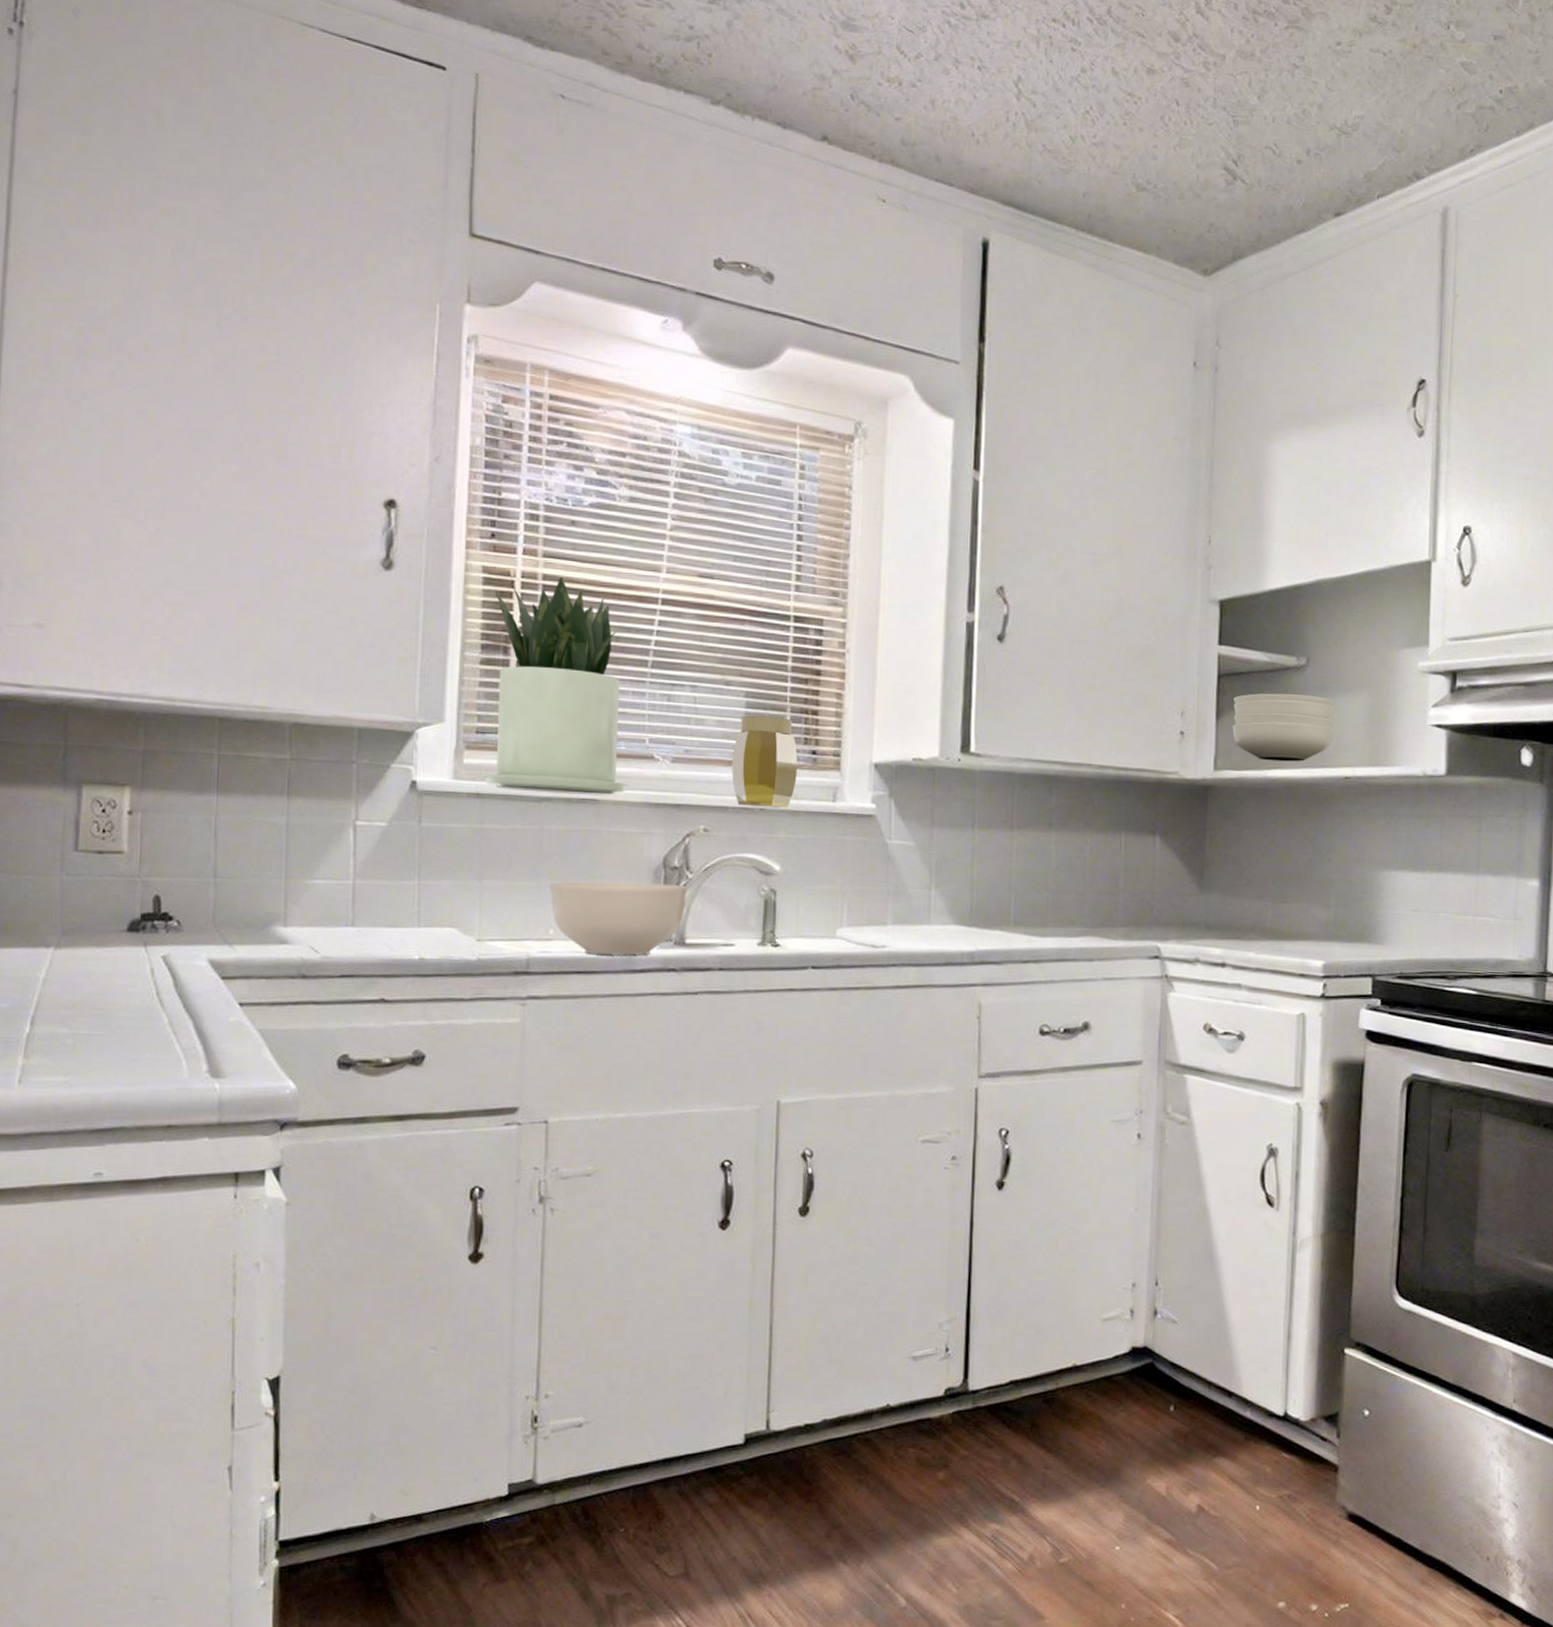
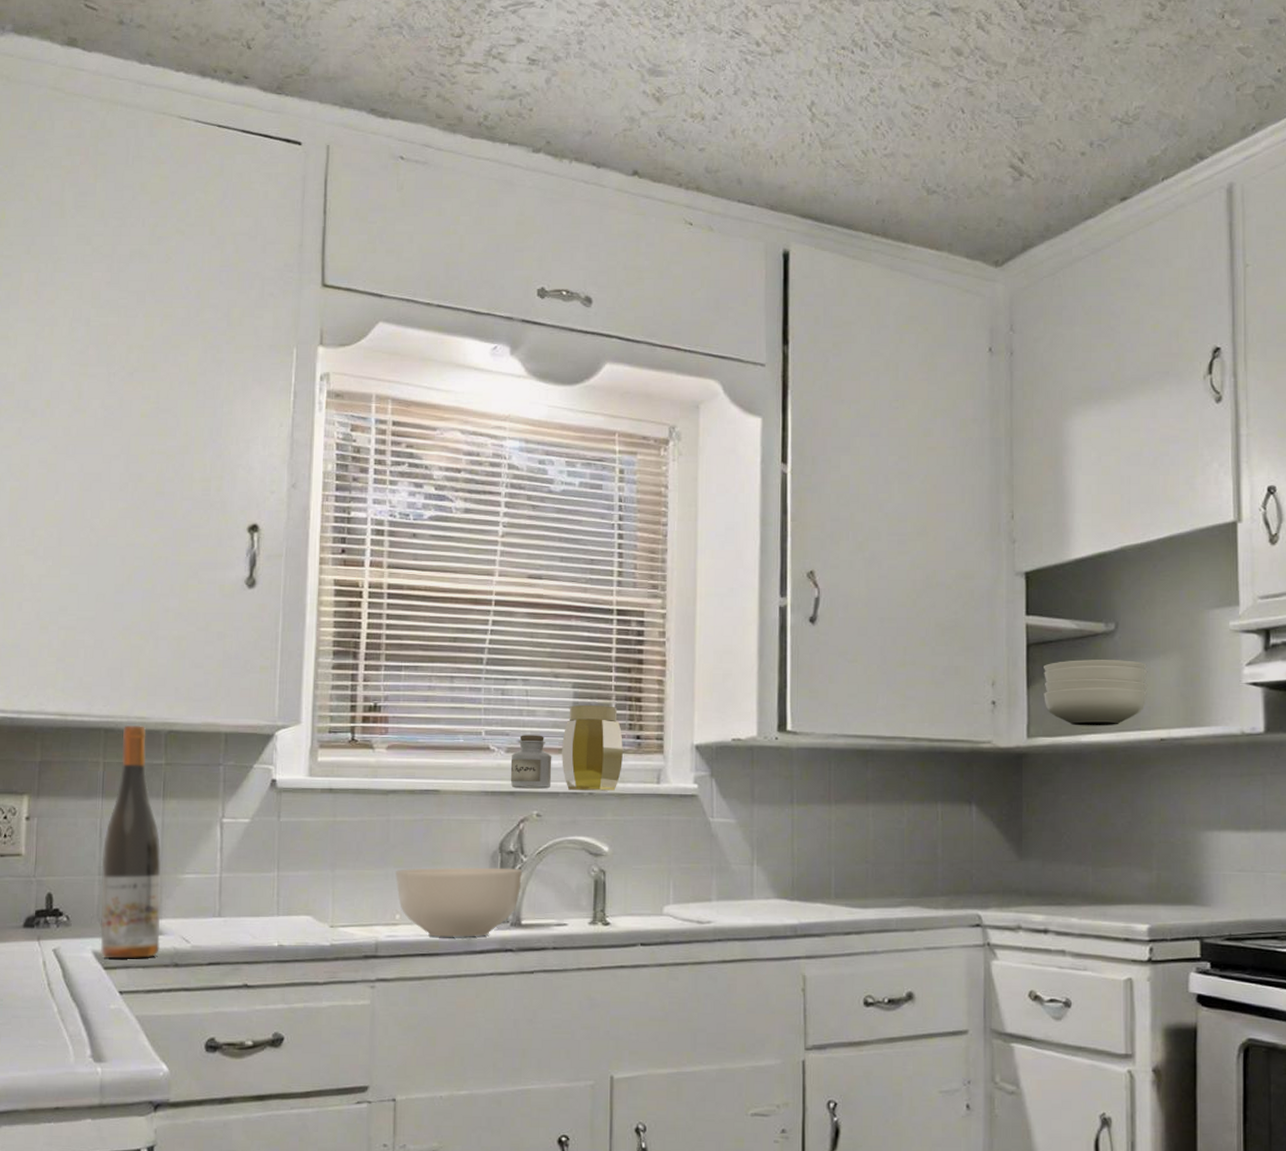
wine bottle: none [216,714,287,968] -> present [100,724,162,959]
planter: present [482,577,629,796] -> none [334,586,467,786]
jar: none [675,744,722,803] -> present [510,735,552,789]

